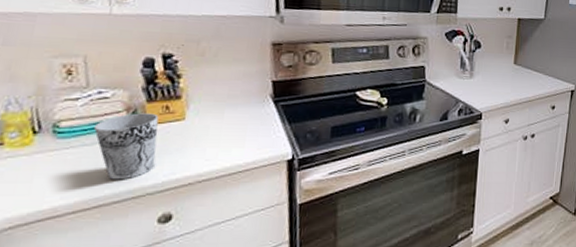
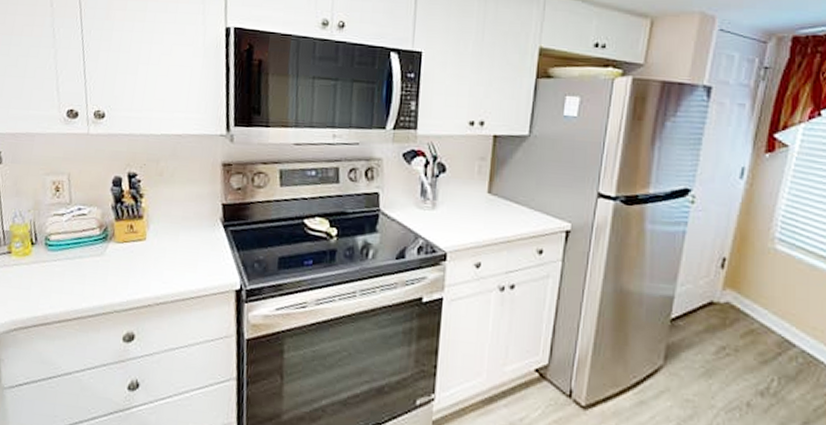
cup: present [93,113,159,180] -> none [74,230,125,295]

